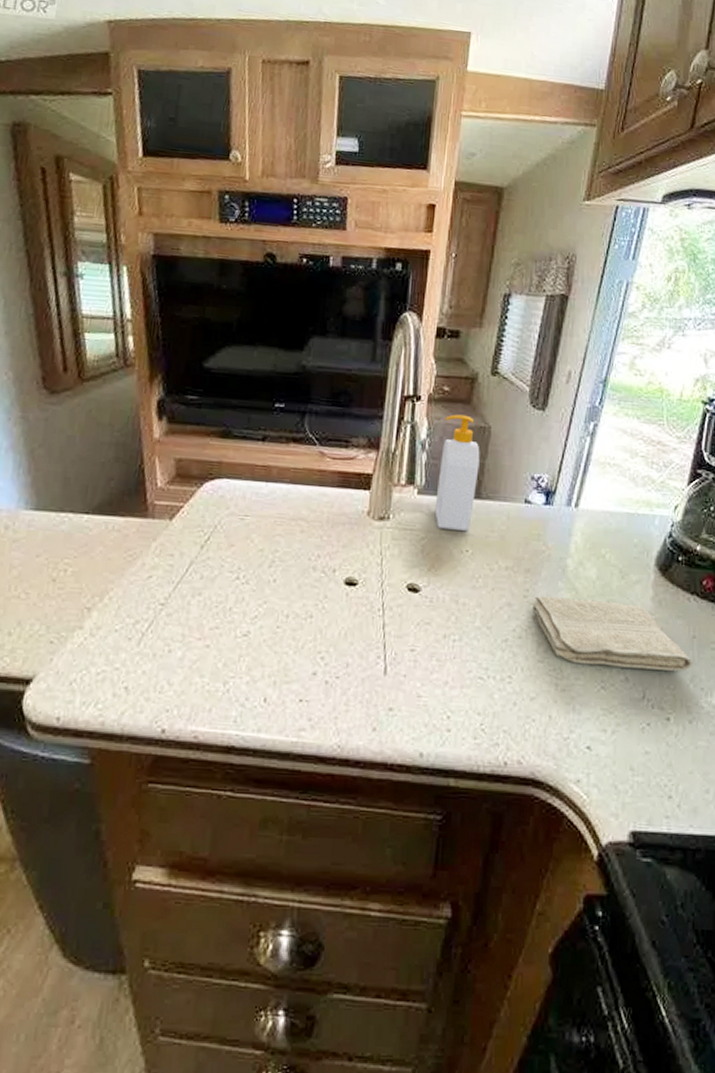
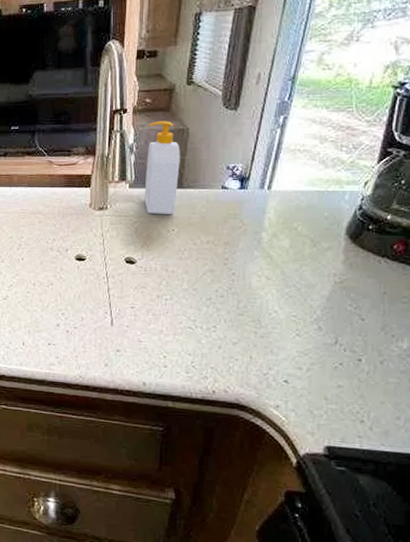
washcloth: present [533,596,692,671] -> none [232,263,383,321]

